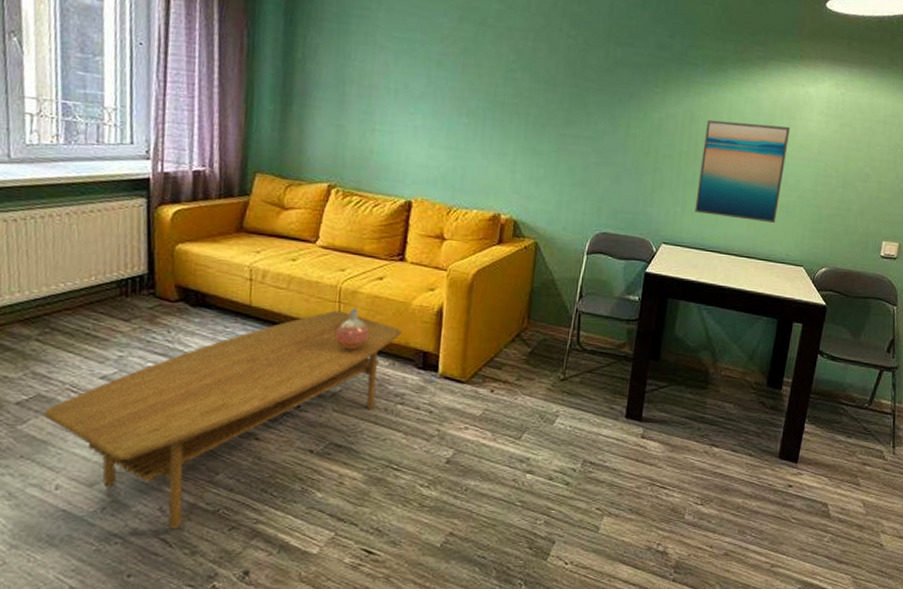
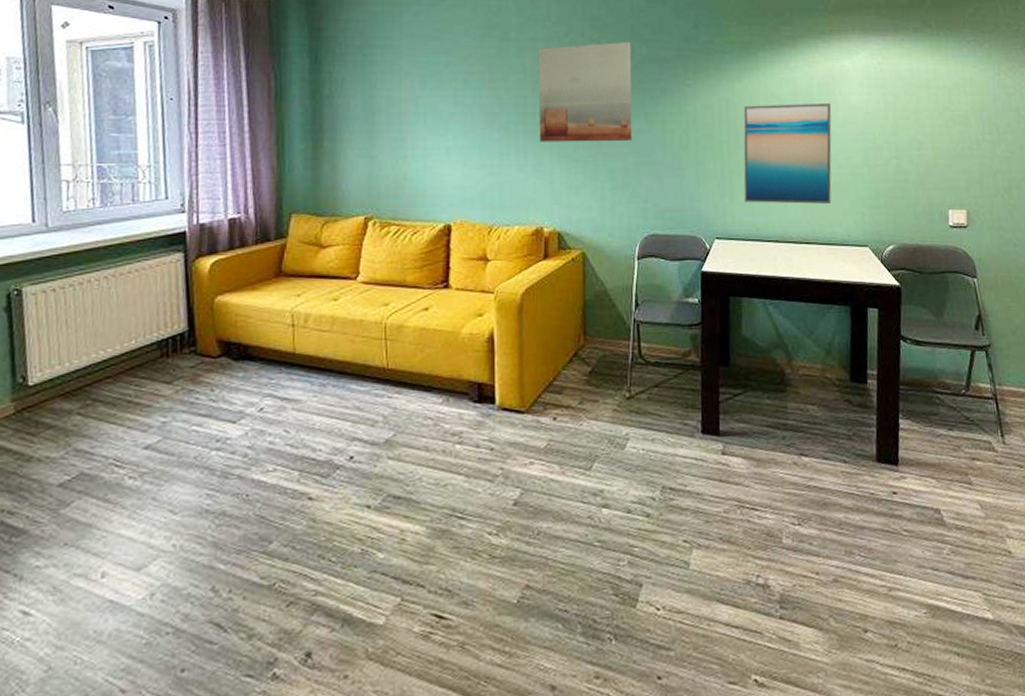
coffee table: present [45,310,402,529] -> none [88,348,453,611]
vase: present [334,308,370,352] -> none [384,344,419,391]
wall art: none [505,38,607,141] -> present [538,41,633,142]

